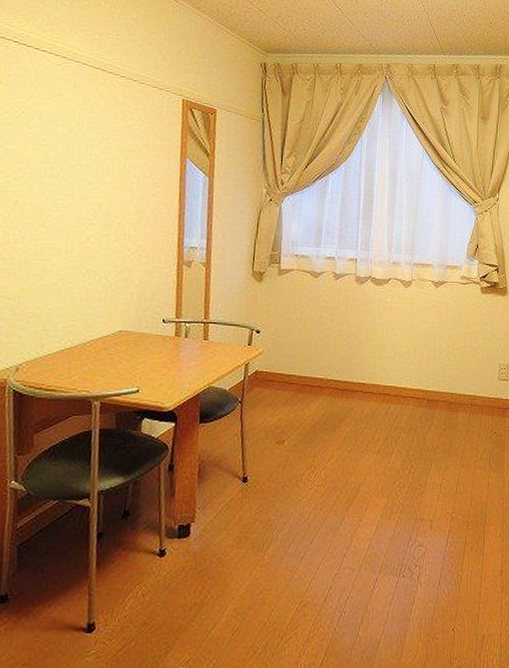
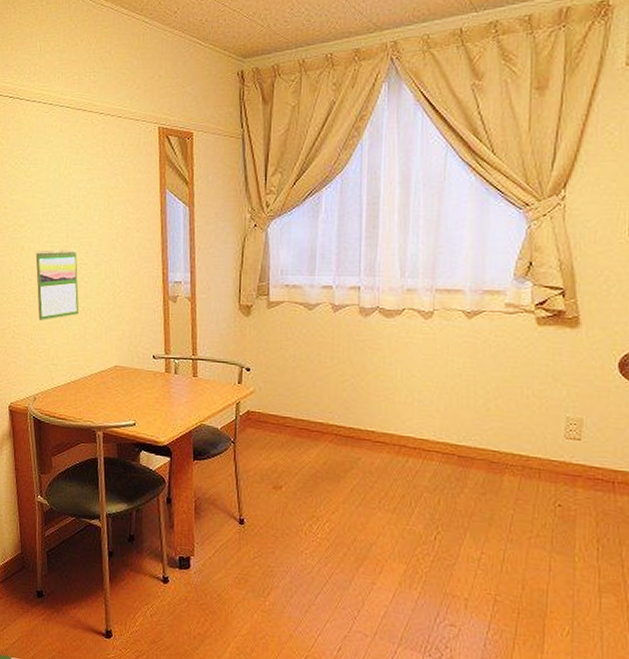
calendar: none [30,207,84,282] -> present [35,249,79,320]

